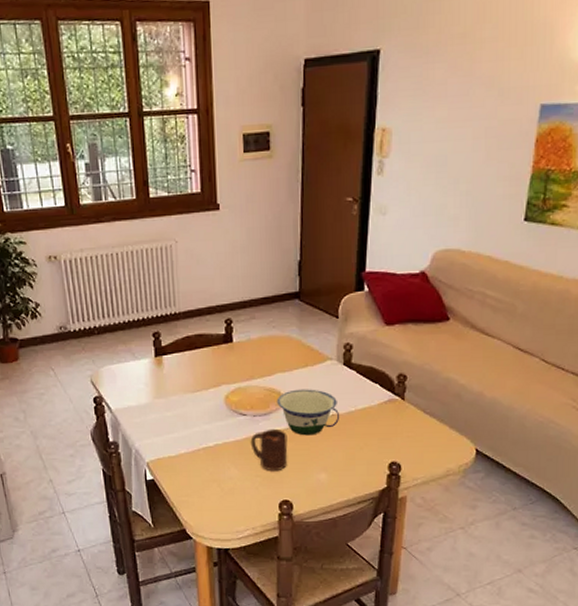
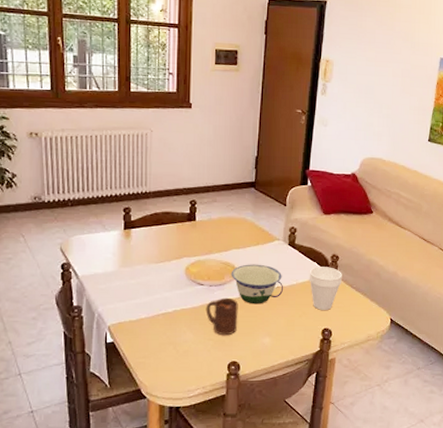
cup: none [370,389,412,440] -> present [309,267,342,310]

